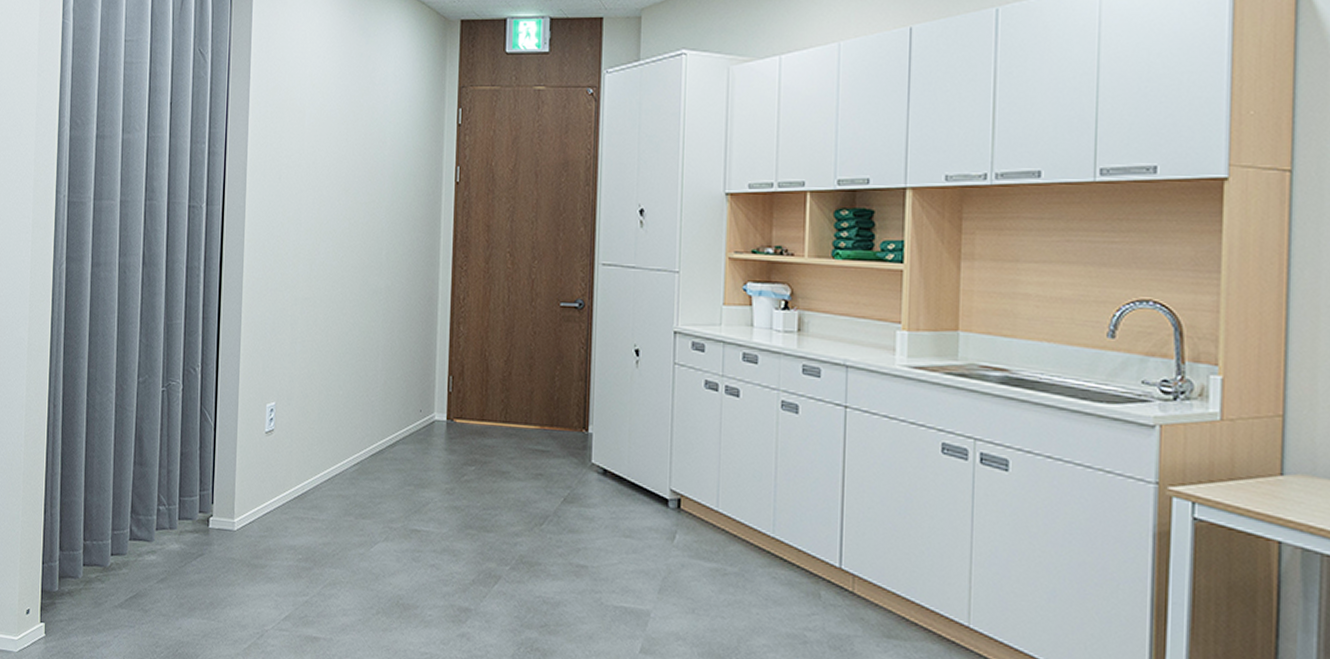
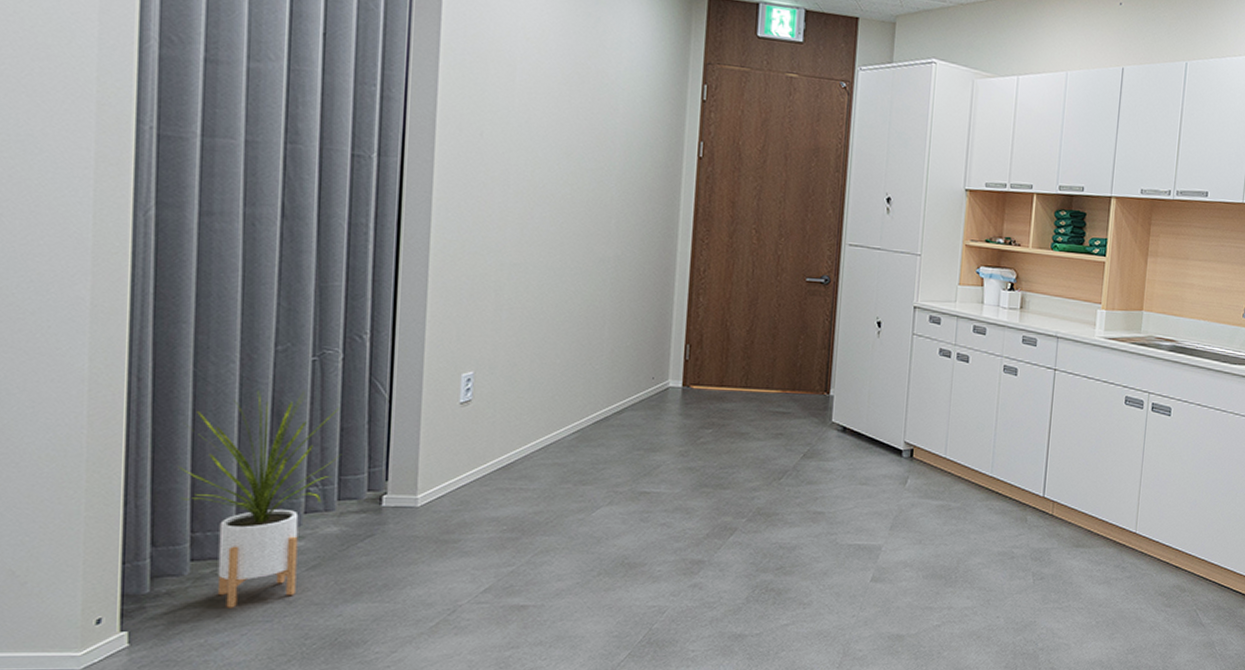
house plant: none [76,417,182,612] -> present [177,391,342,608]

